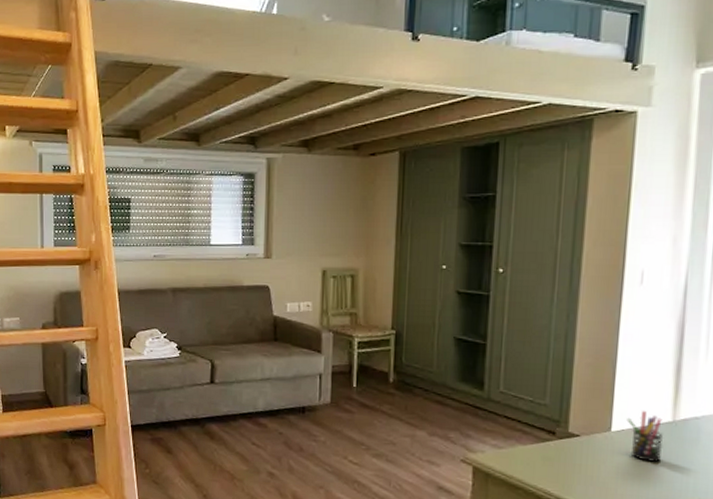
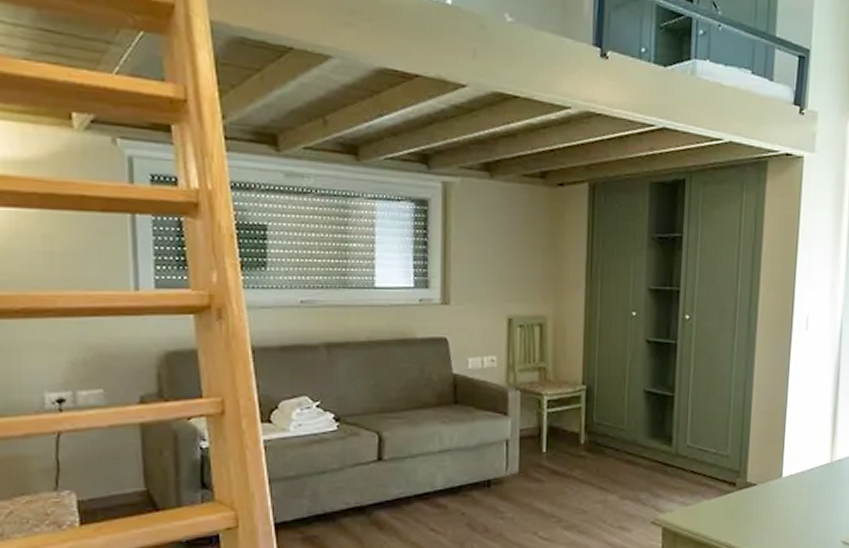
pen holder: present [626,410,663,463] -> none [795,453,823,505]

